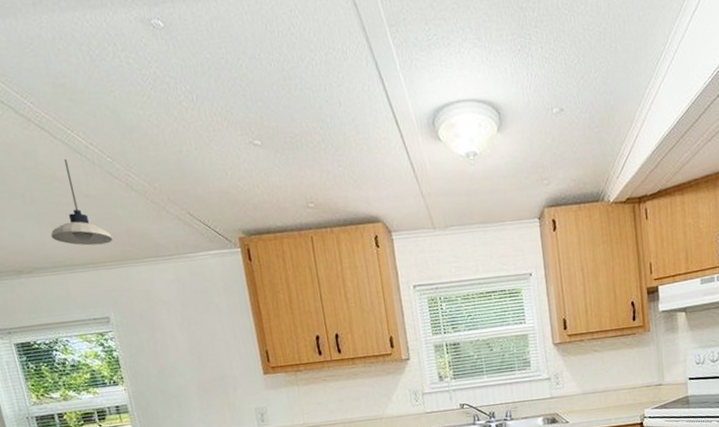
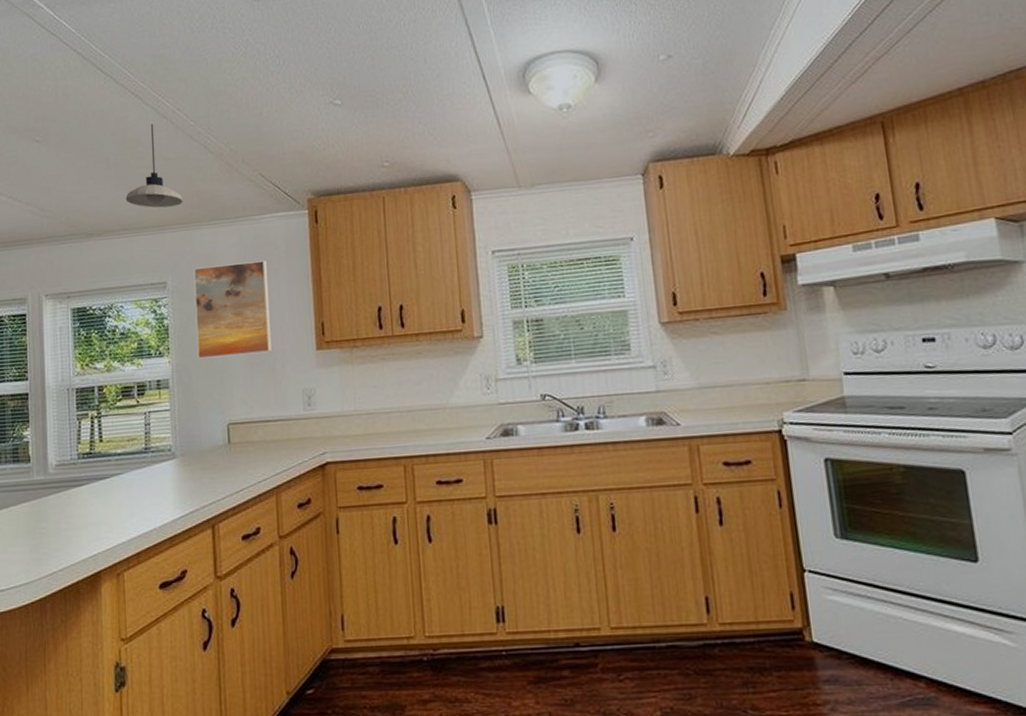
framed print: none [134,296,223,386] -> present [193,260,273,359]

